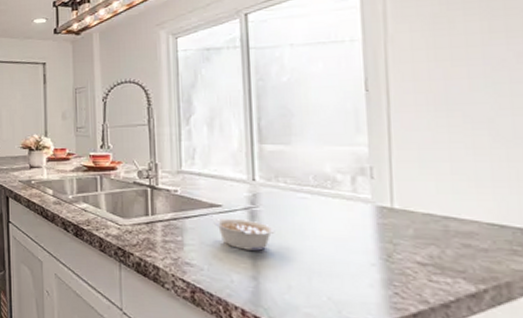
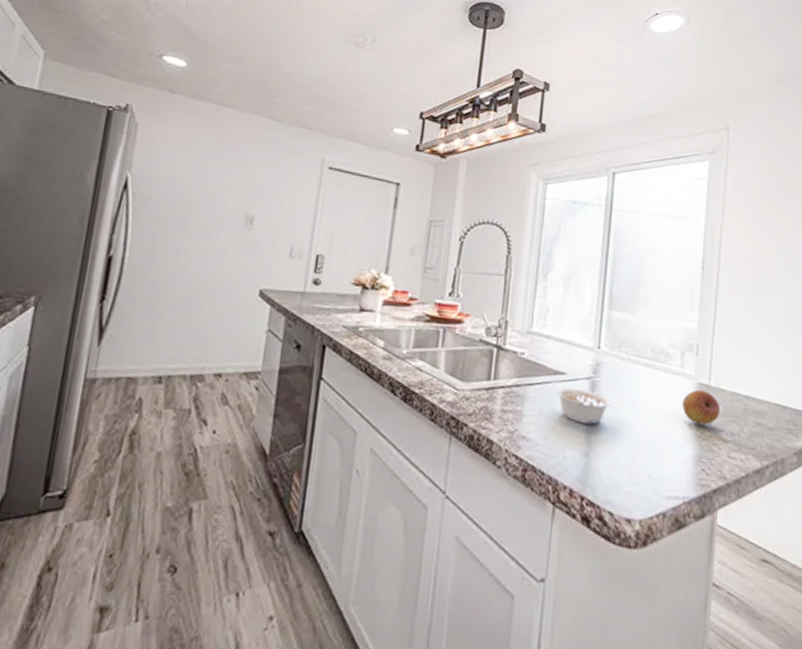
fruit: none [360,212,412,249] -> present [682,389,721,425]

